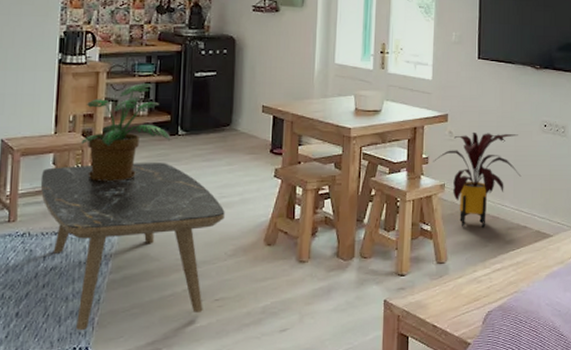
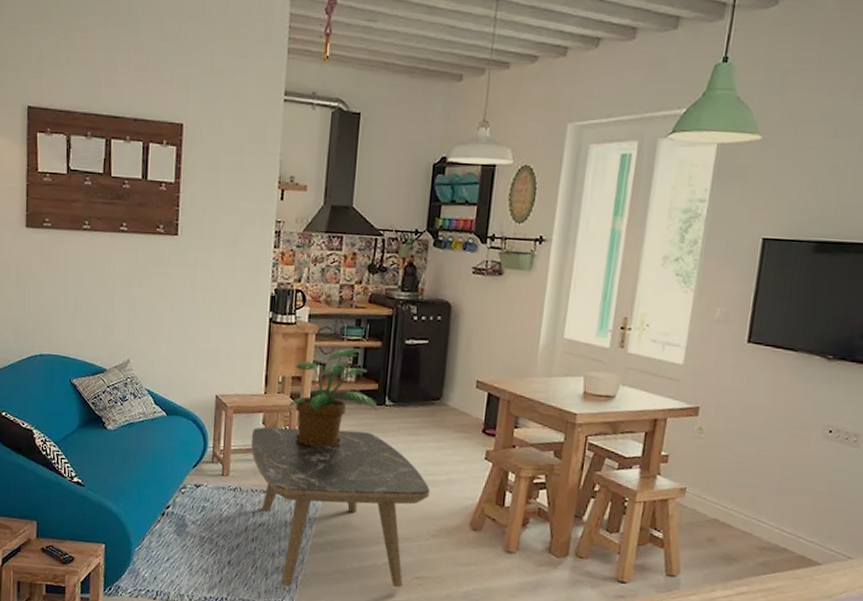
house plant: present [433,131,522,228] -> none [673,430,792,544]

